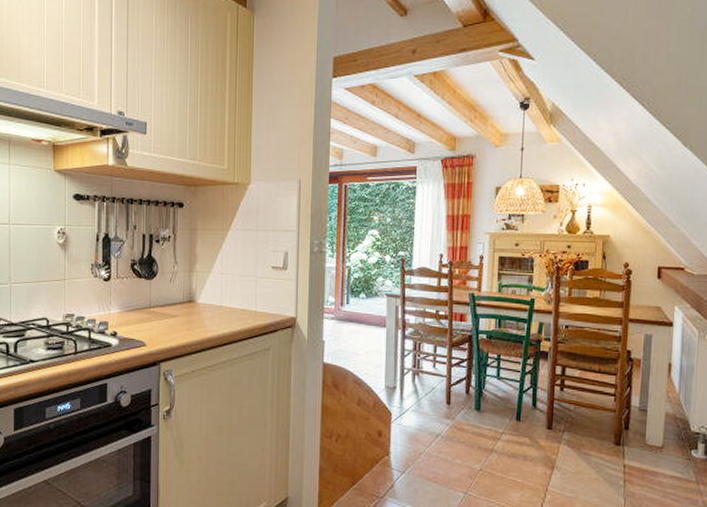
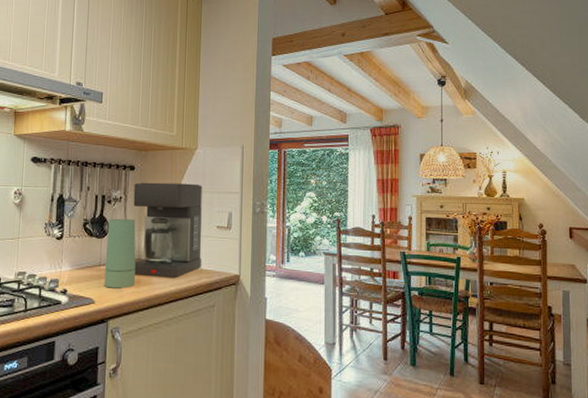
canister: none [154,258,187,331] -> present [104,218,136,289]
coffee maker: none [183,220,256,321] -> present [133,182,202,279]

